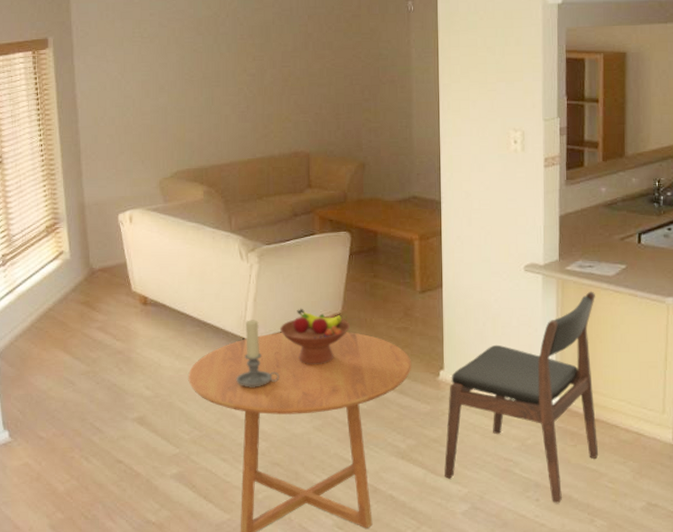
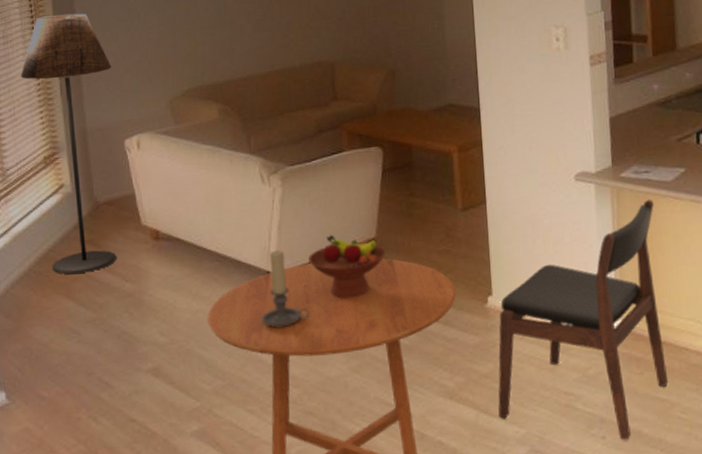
floor lamp: none [26,98,109,332] -> present [20,13,116,275]

